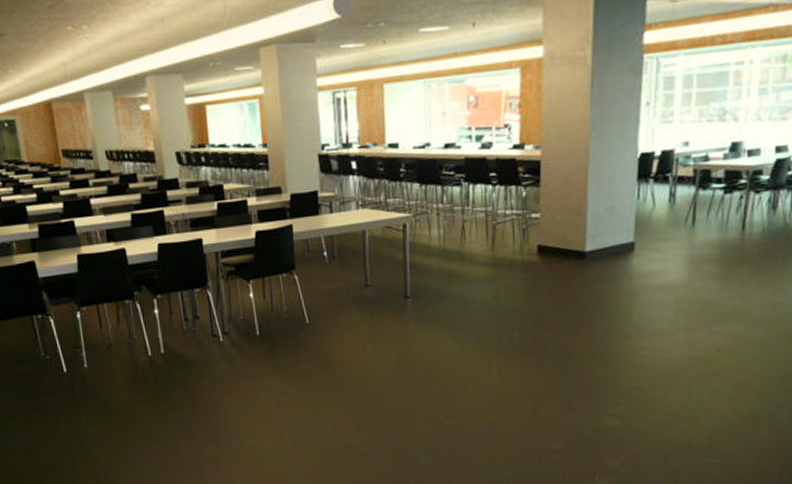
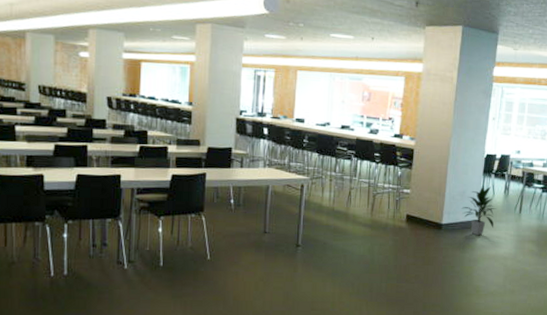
indoor plant: none [610,195,659,262] -> present [461,186,496,236]

